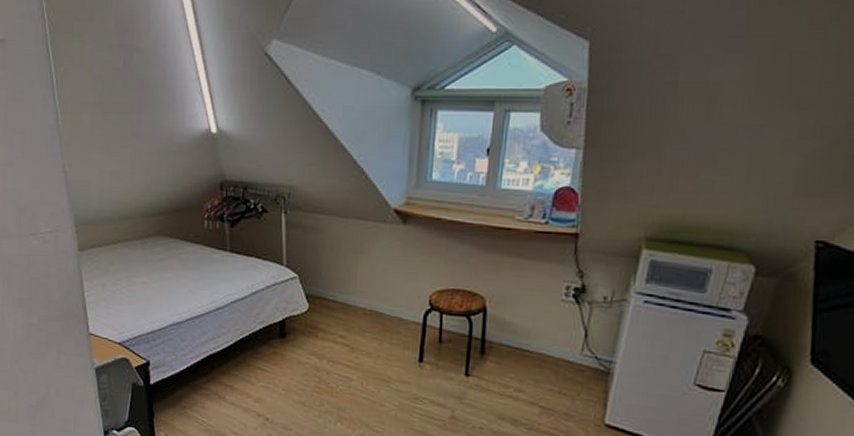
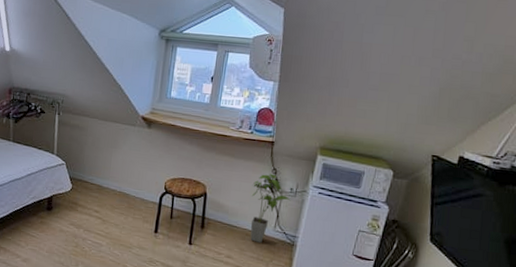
house plant: none [548,278,604,371] -> present [250,173,291,243]

